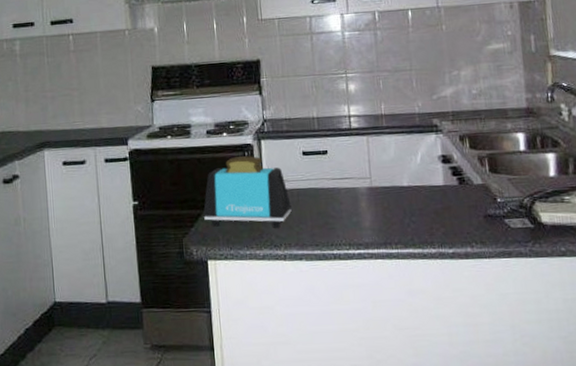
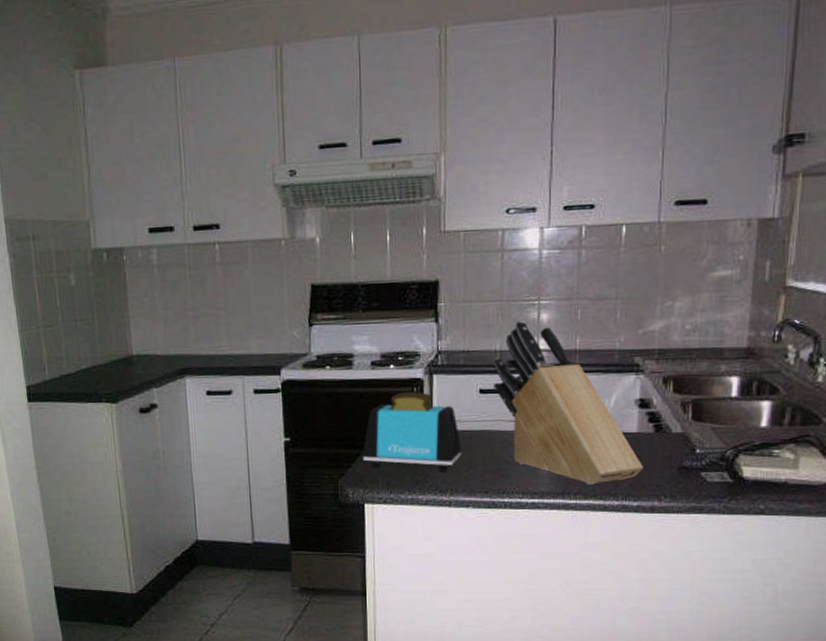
knife block: none [312,91,453,235] -> present [493,321,643,485]

